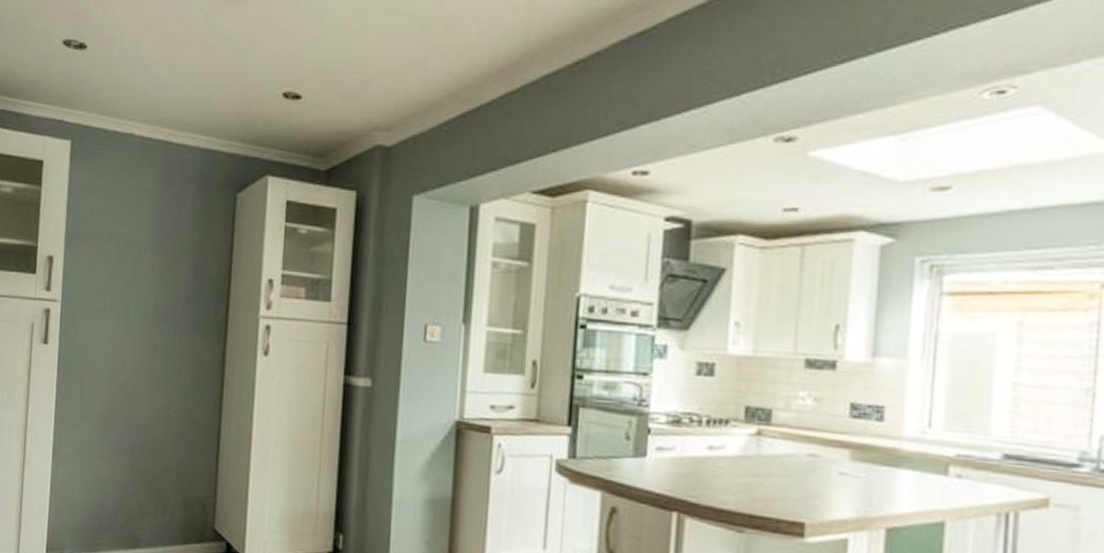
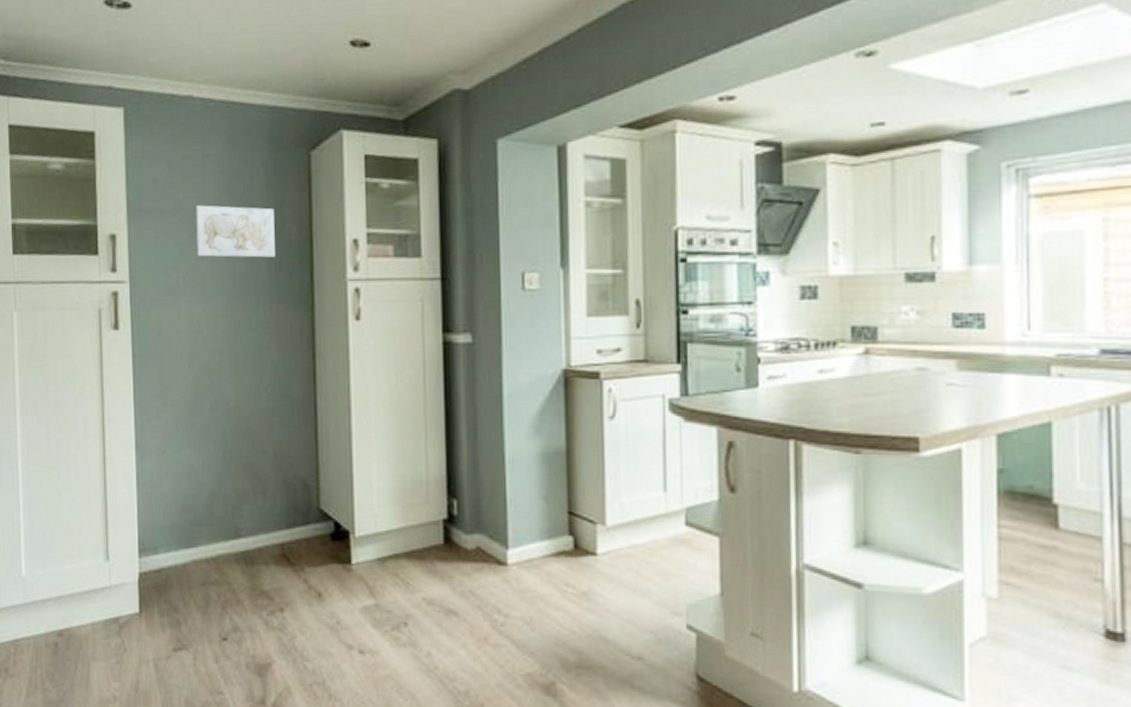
wall art: none [124,235,198,290] -> present [196,205,275,258]

